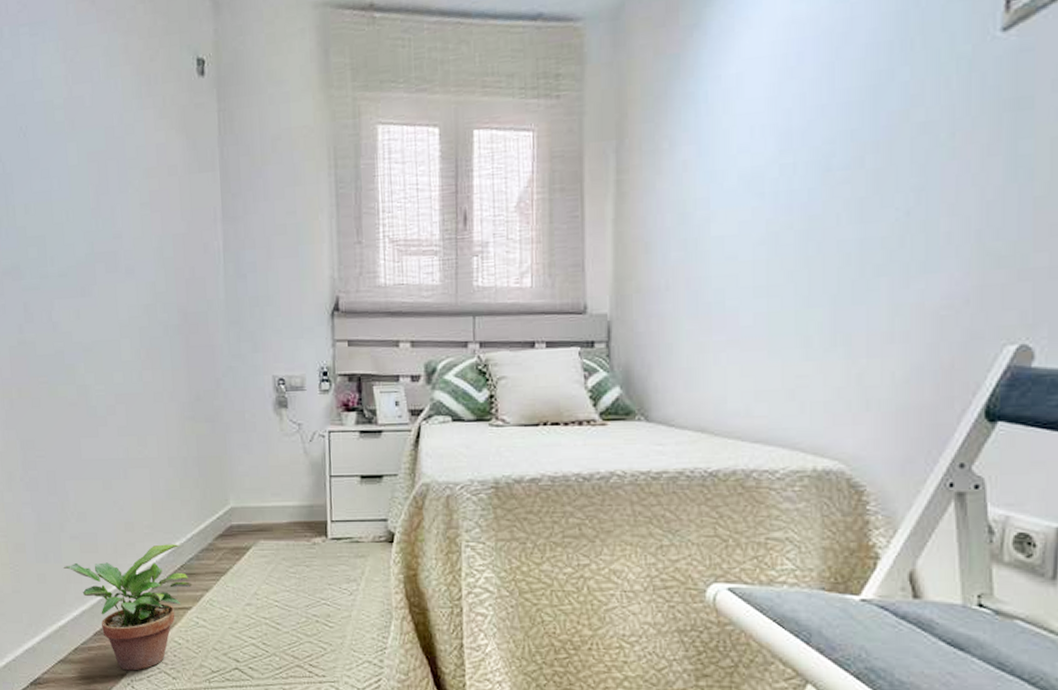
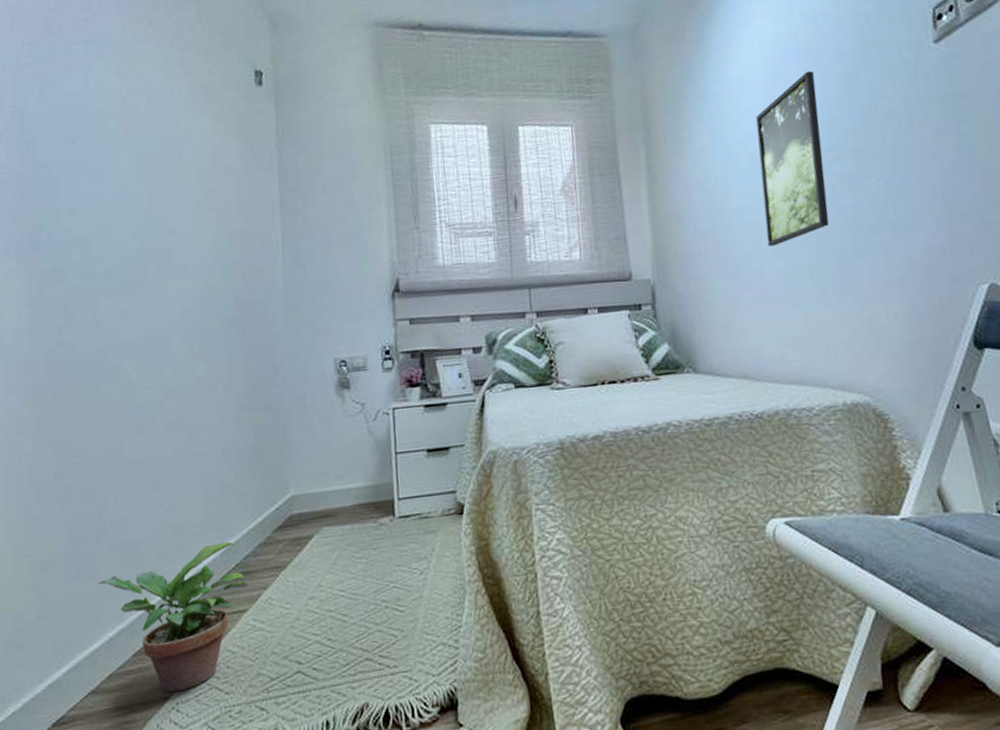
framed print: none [749,67,835,284] -> present [756,71,829,247]

